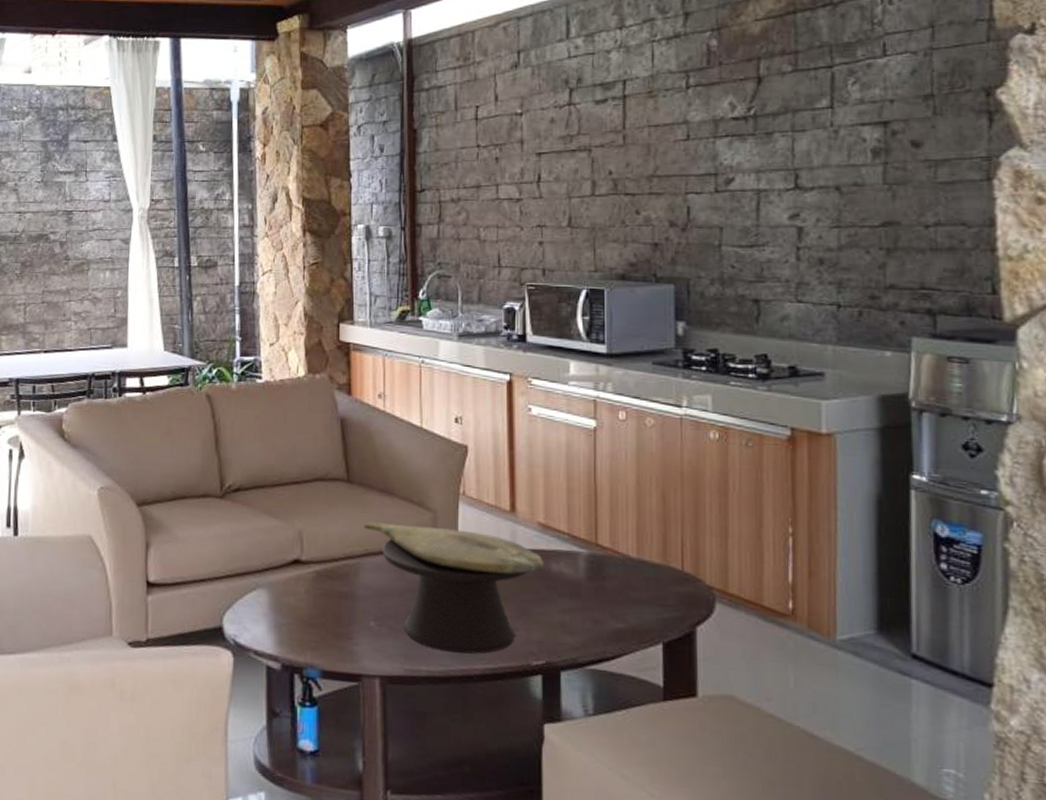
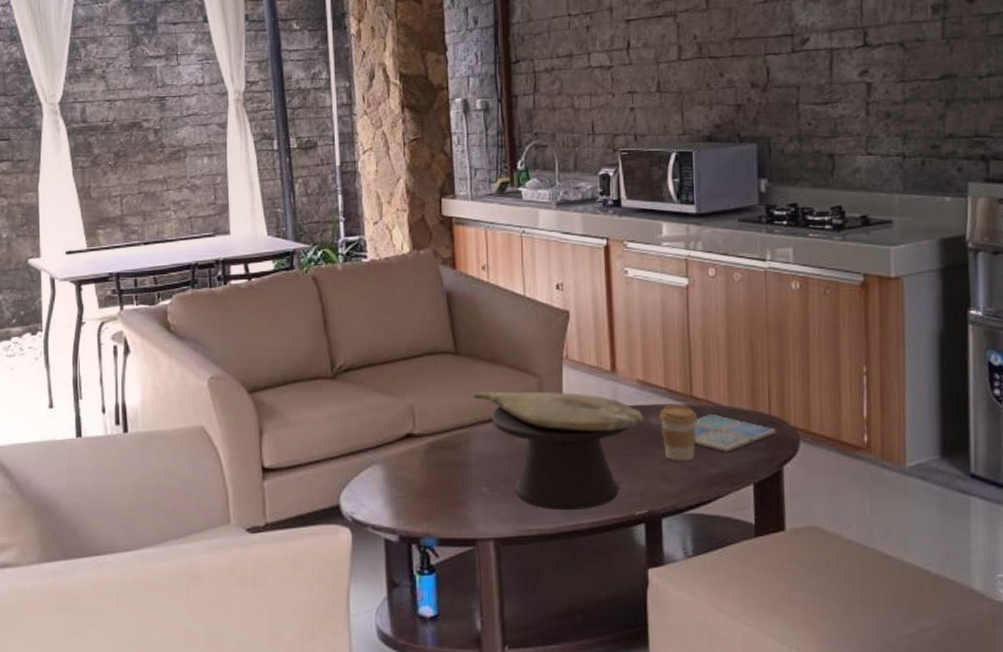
coffee cup: none [562,551,603,613] -> present [660,404,698,462]
drink coaster: none [563,565,690,607] -> present [662,415,777,452]

